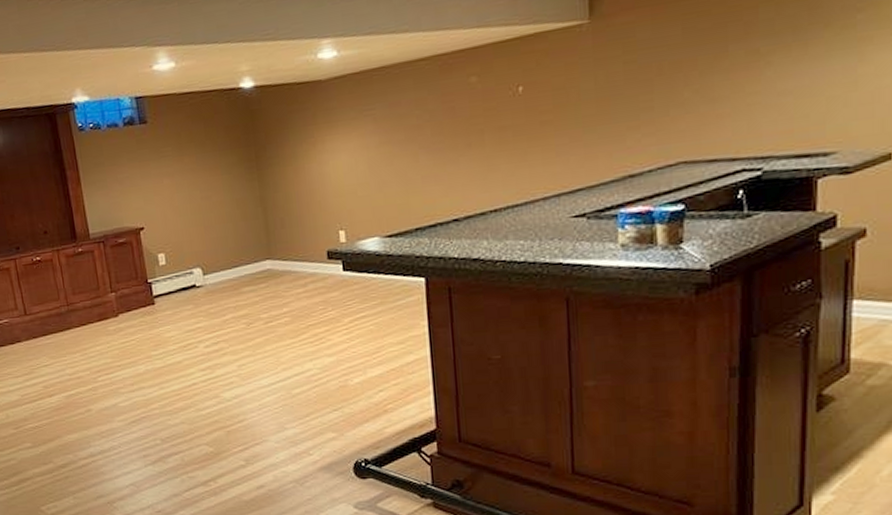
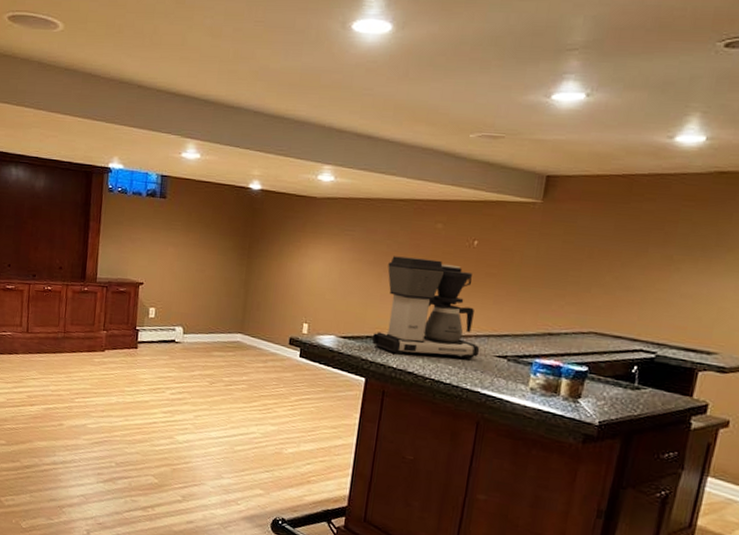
coffee maker: none [422,119,552,243] -> present [371,256,480,360]

